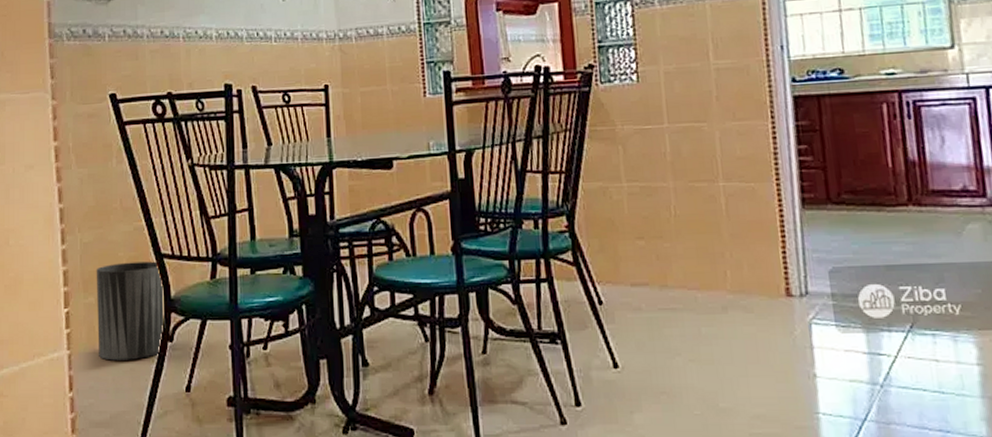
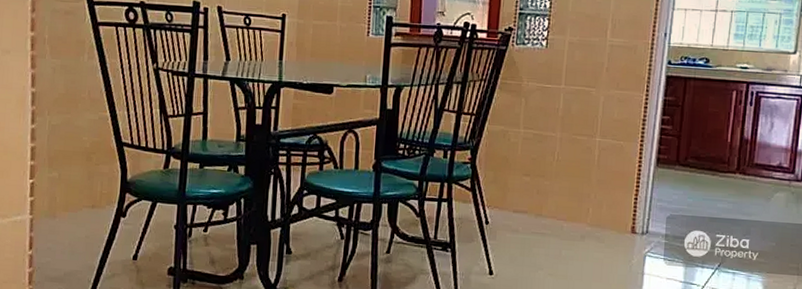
trash can: present [96,261,166,361] -> none [58,146,122,229]

